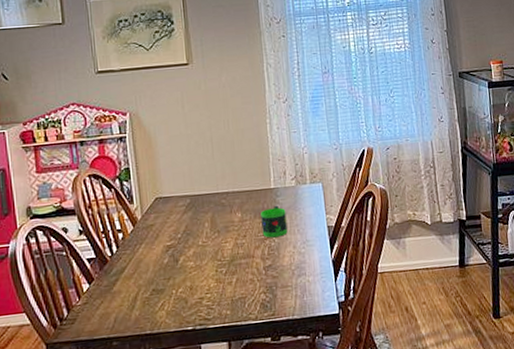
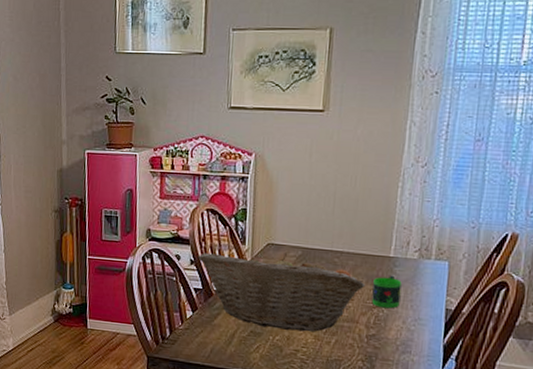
fruit basket: none [86,204,255,283] -> present [198,253,366,332]

